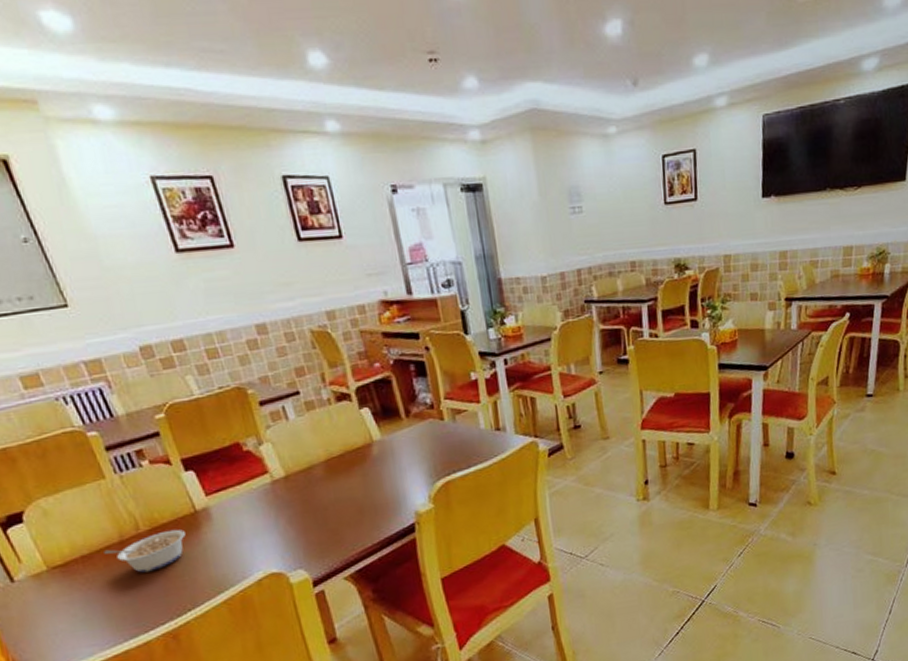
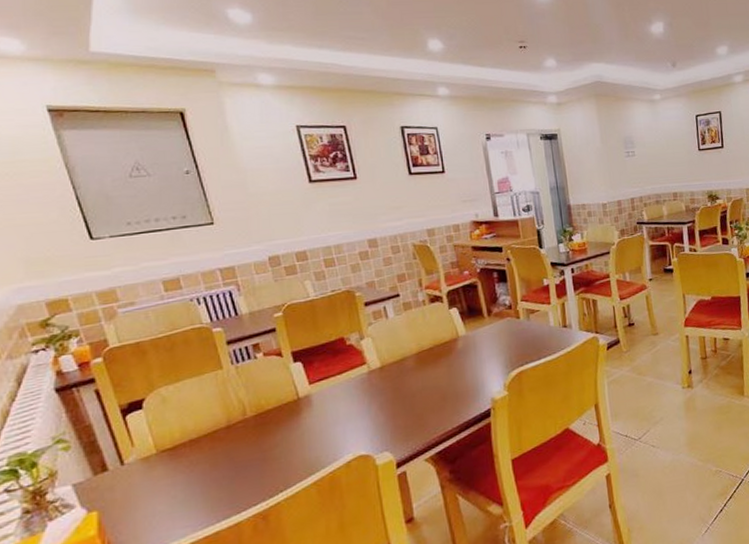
legume: present [104,529,186,573] -> none [211,414,287,456]

